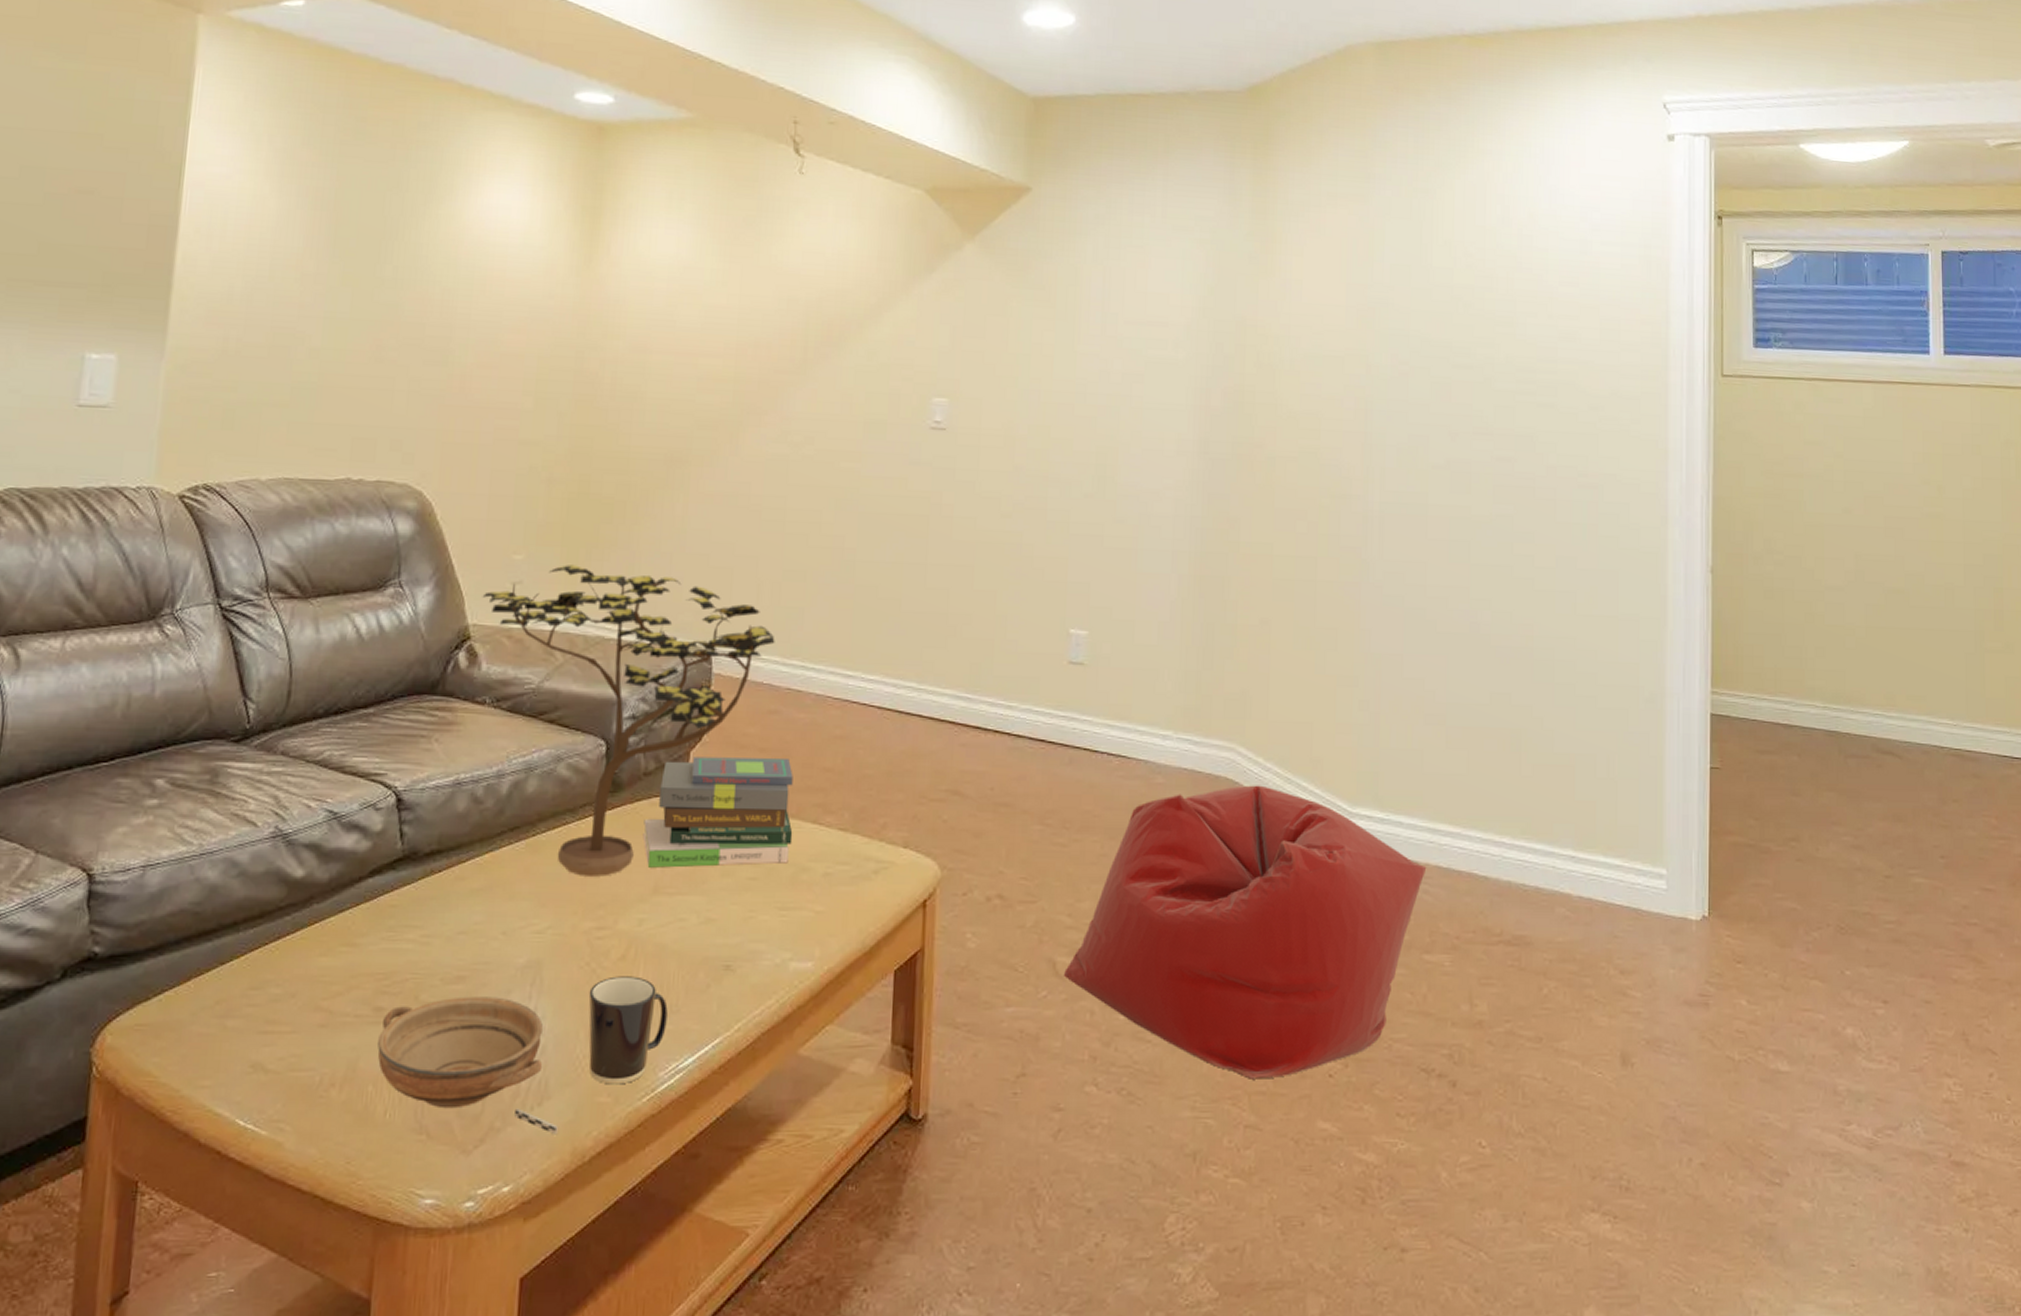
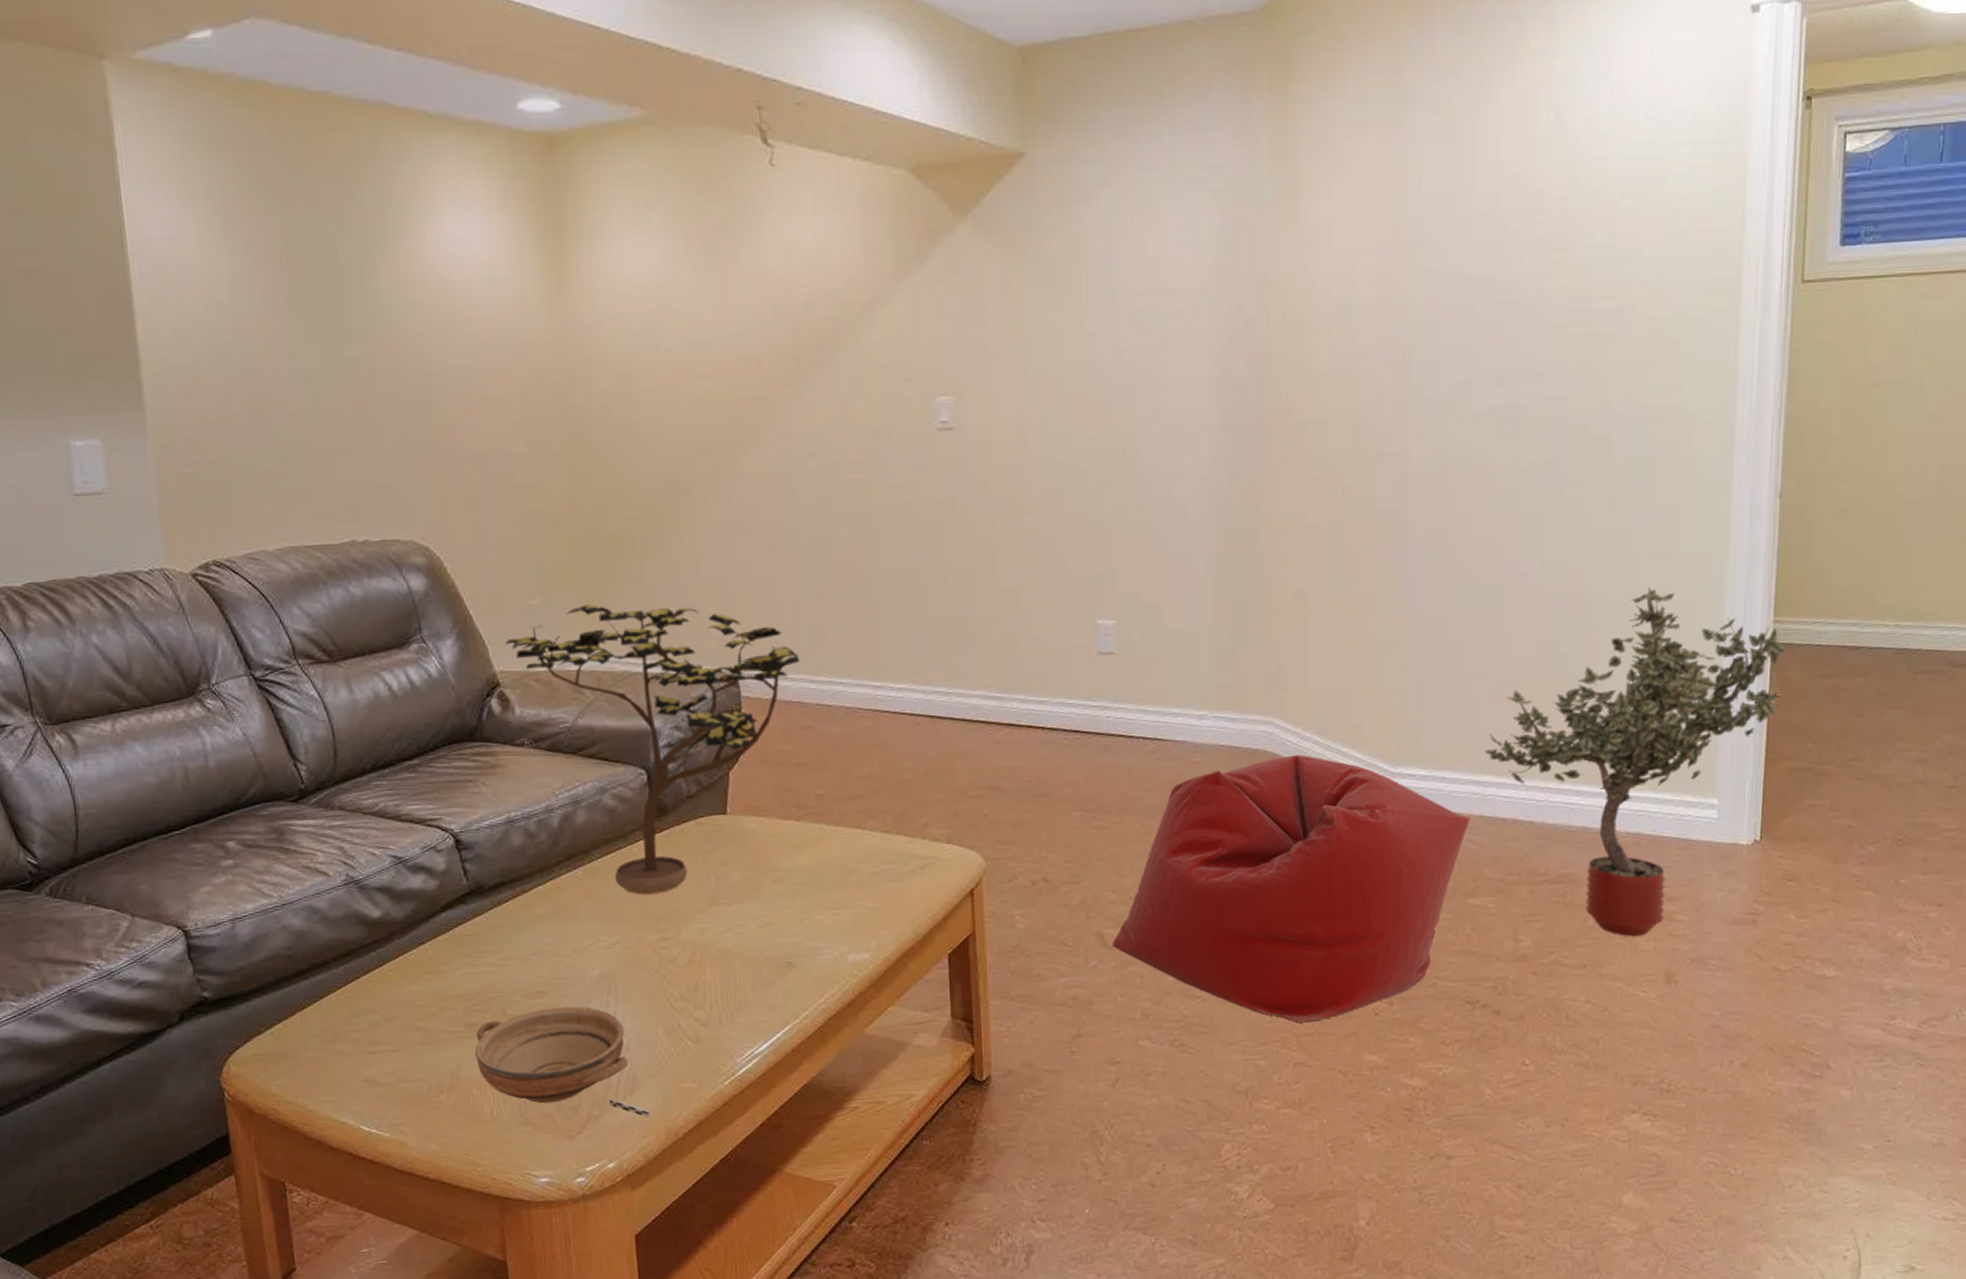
mug: present [588,976,668,1085] -> none [662,978,739,1073]
books: present [643,757,793,868] -> none [693,770,838,882]
potted tree: none [1440,648,1723,1009] -> present [1485,588,1785,936]

